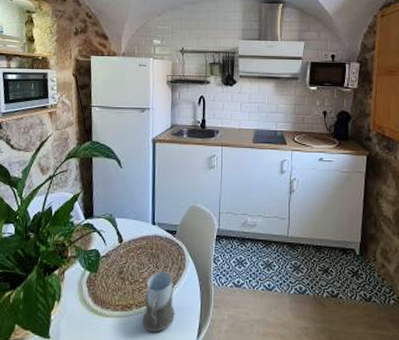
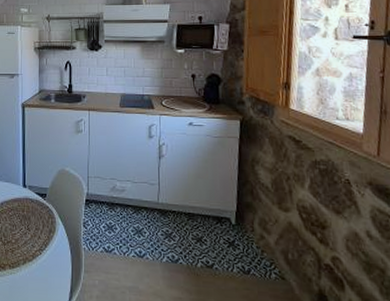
mug: present [143,271,175,332] -> none [16,233,47,294]

